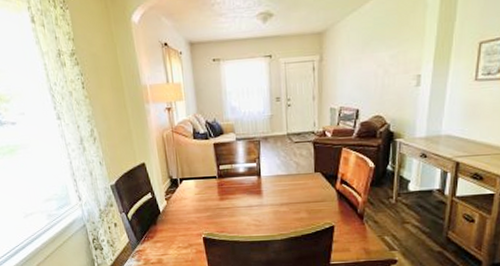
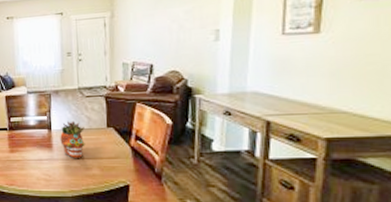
succulent planter: none [269,167,294,203] -> present [60,121,85,158]

